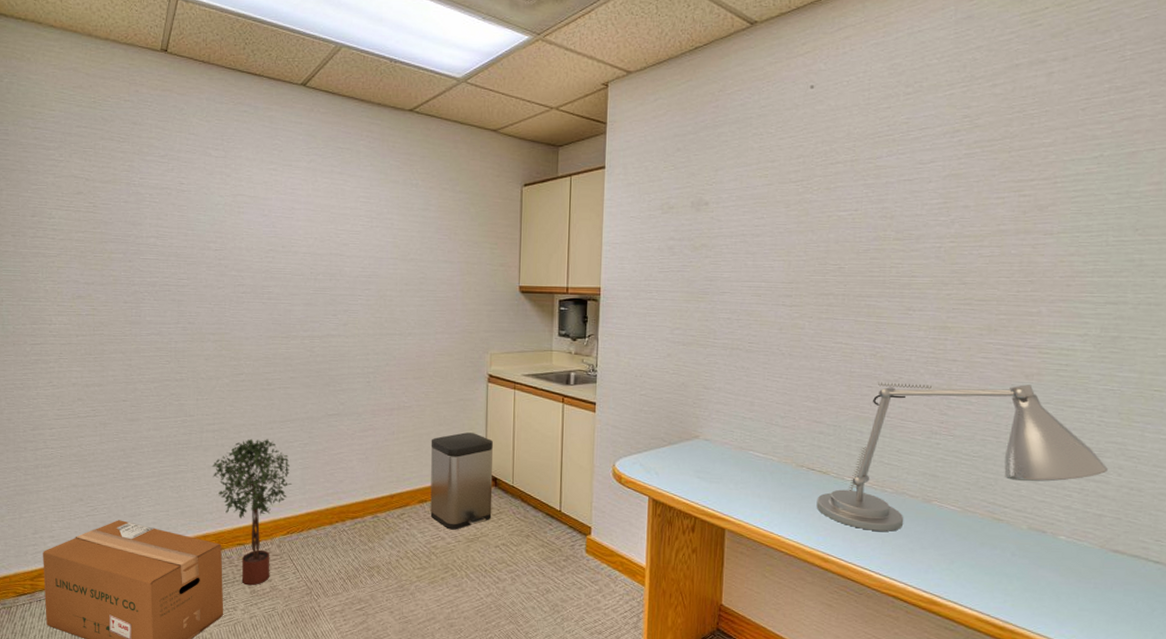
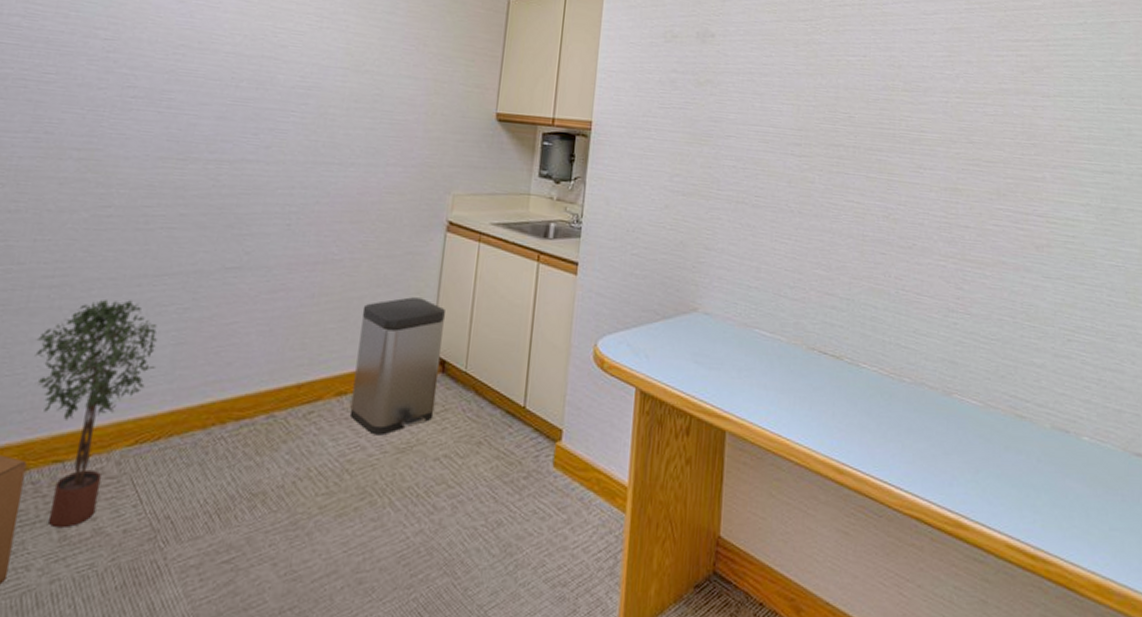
desk lamp: present [816,381,1109,532] -> none [829,248,1123,433]

